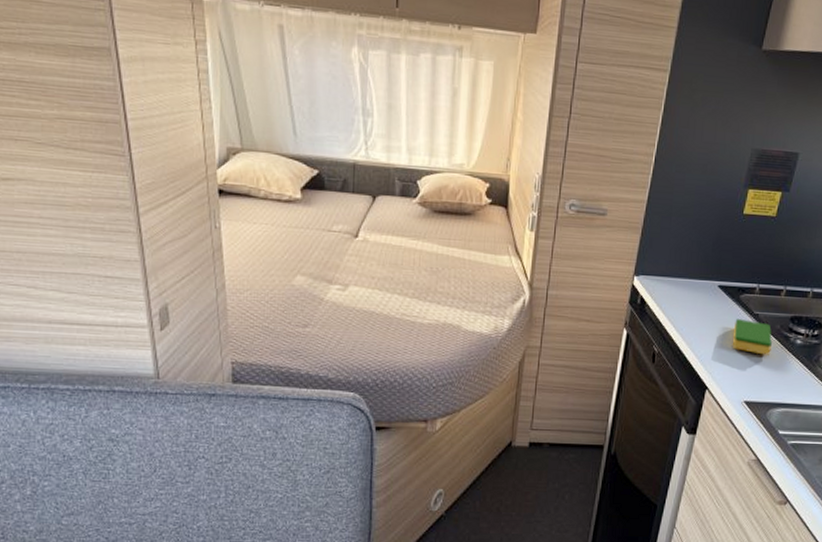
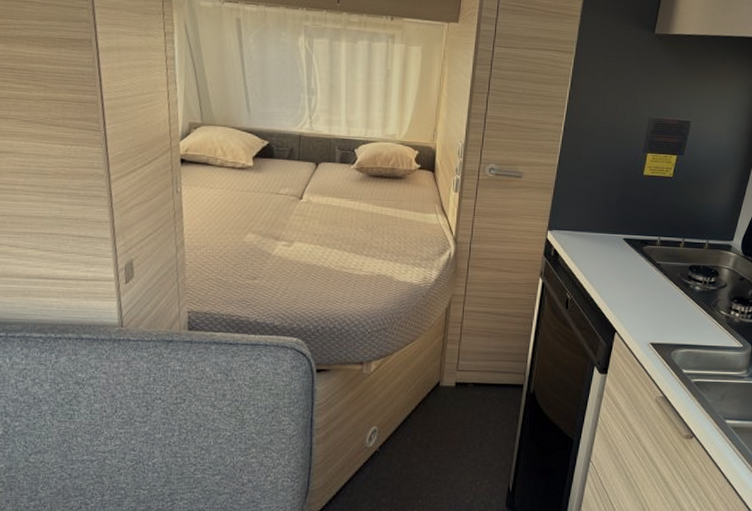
dish sponge: present [732,319,773,355] -> none [637,268,674,301]

